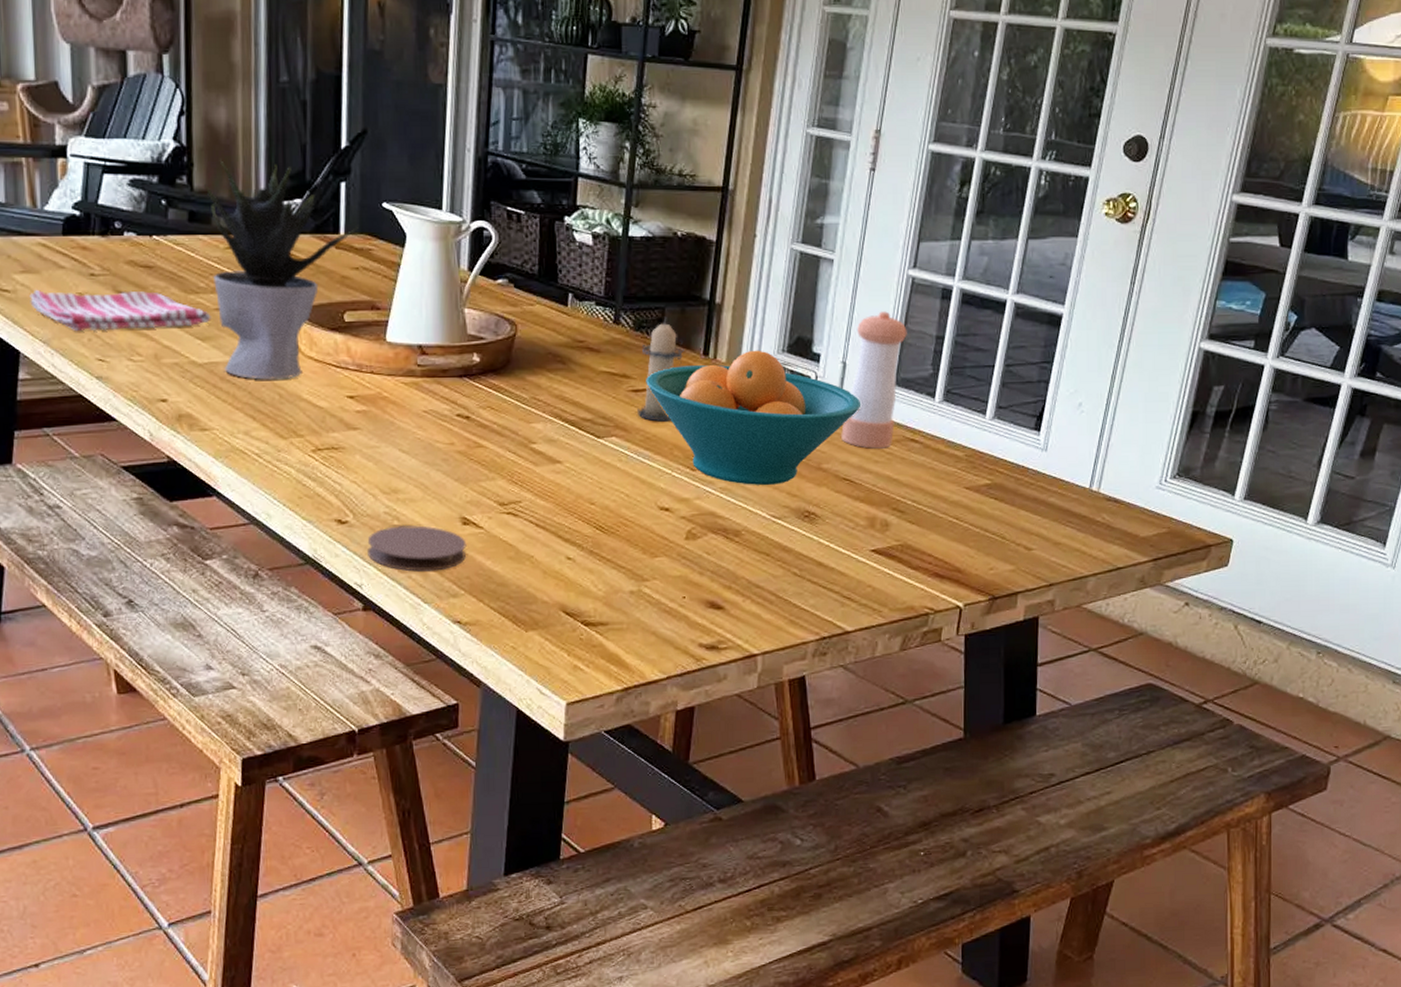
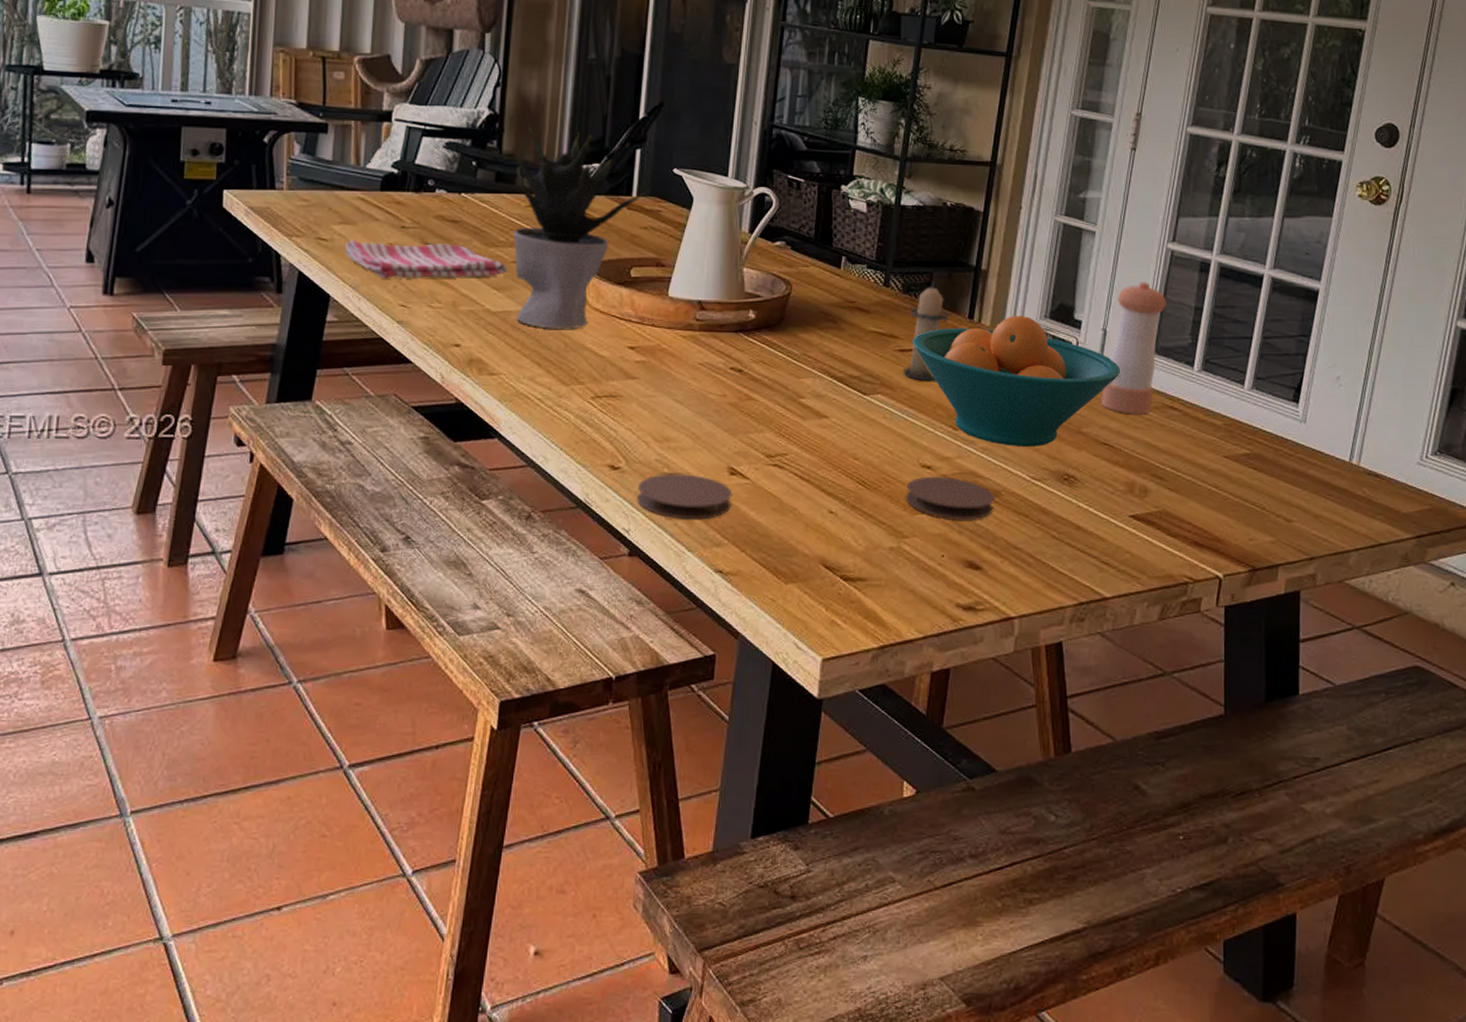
coaster: none [644,518,736,561] -> present [905,476,995,520]

